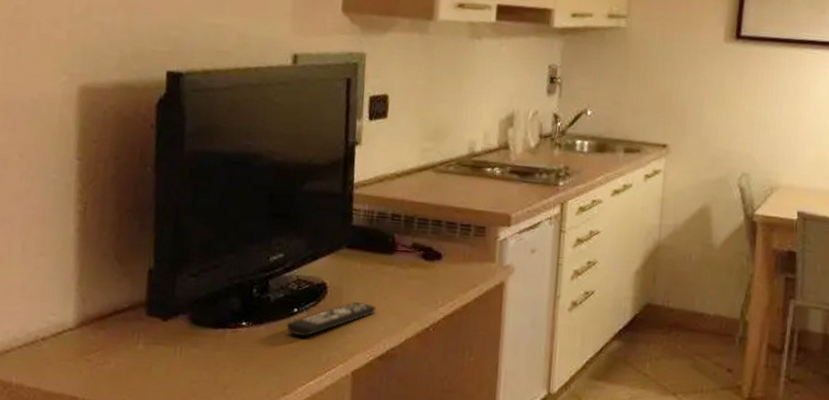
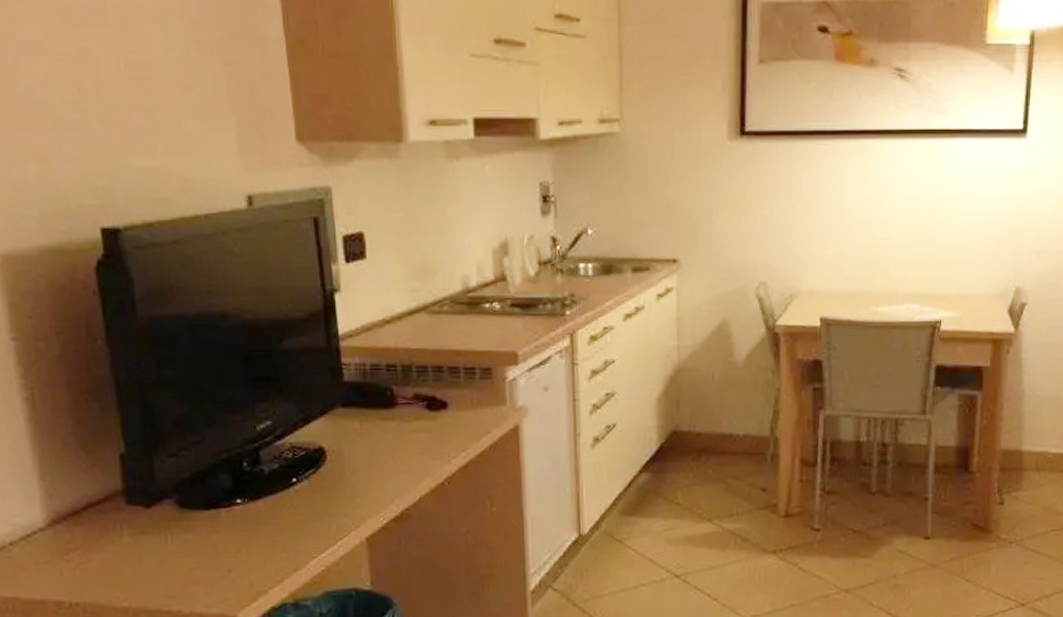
remote control: present [287,301,377,337] -> none [287,463,384,508]

